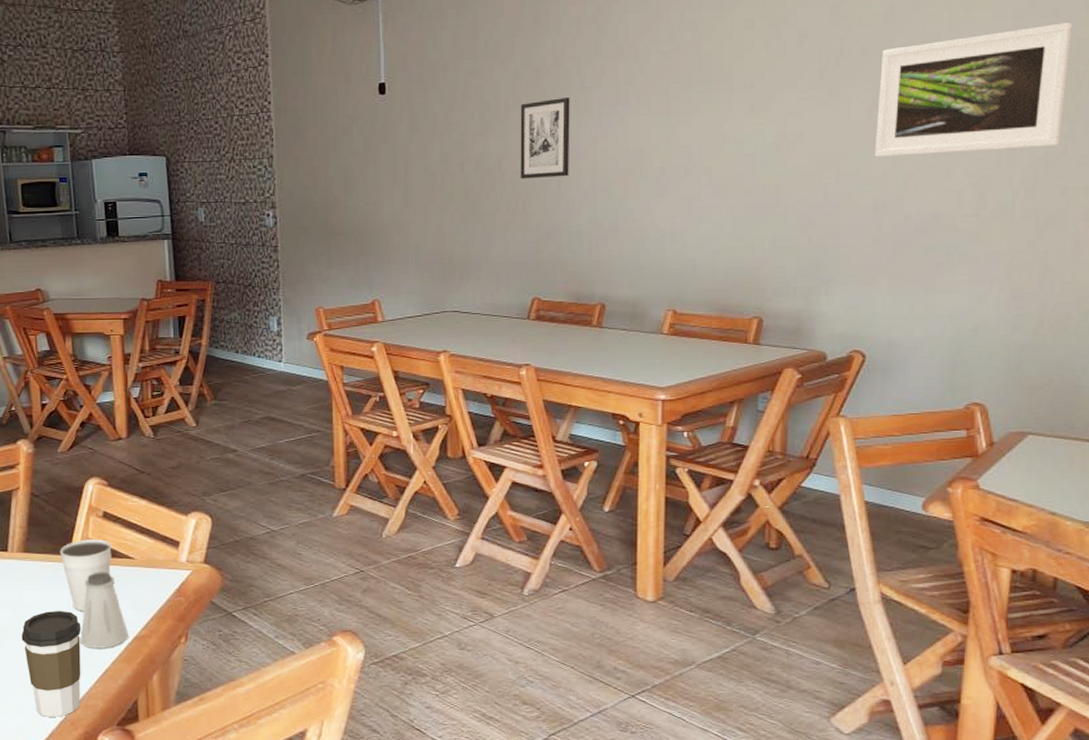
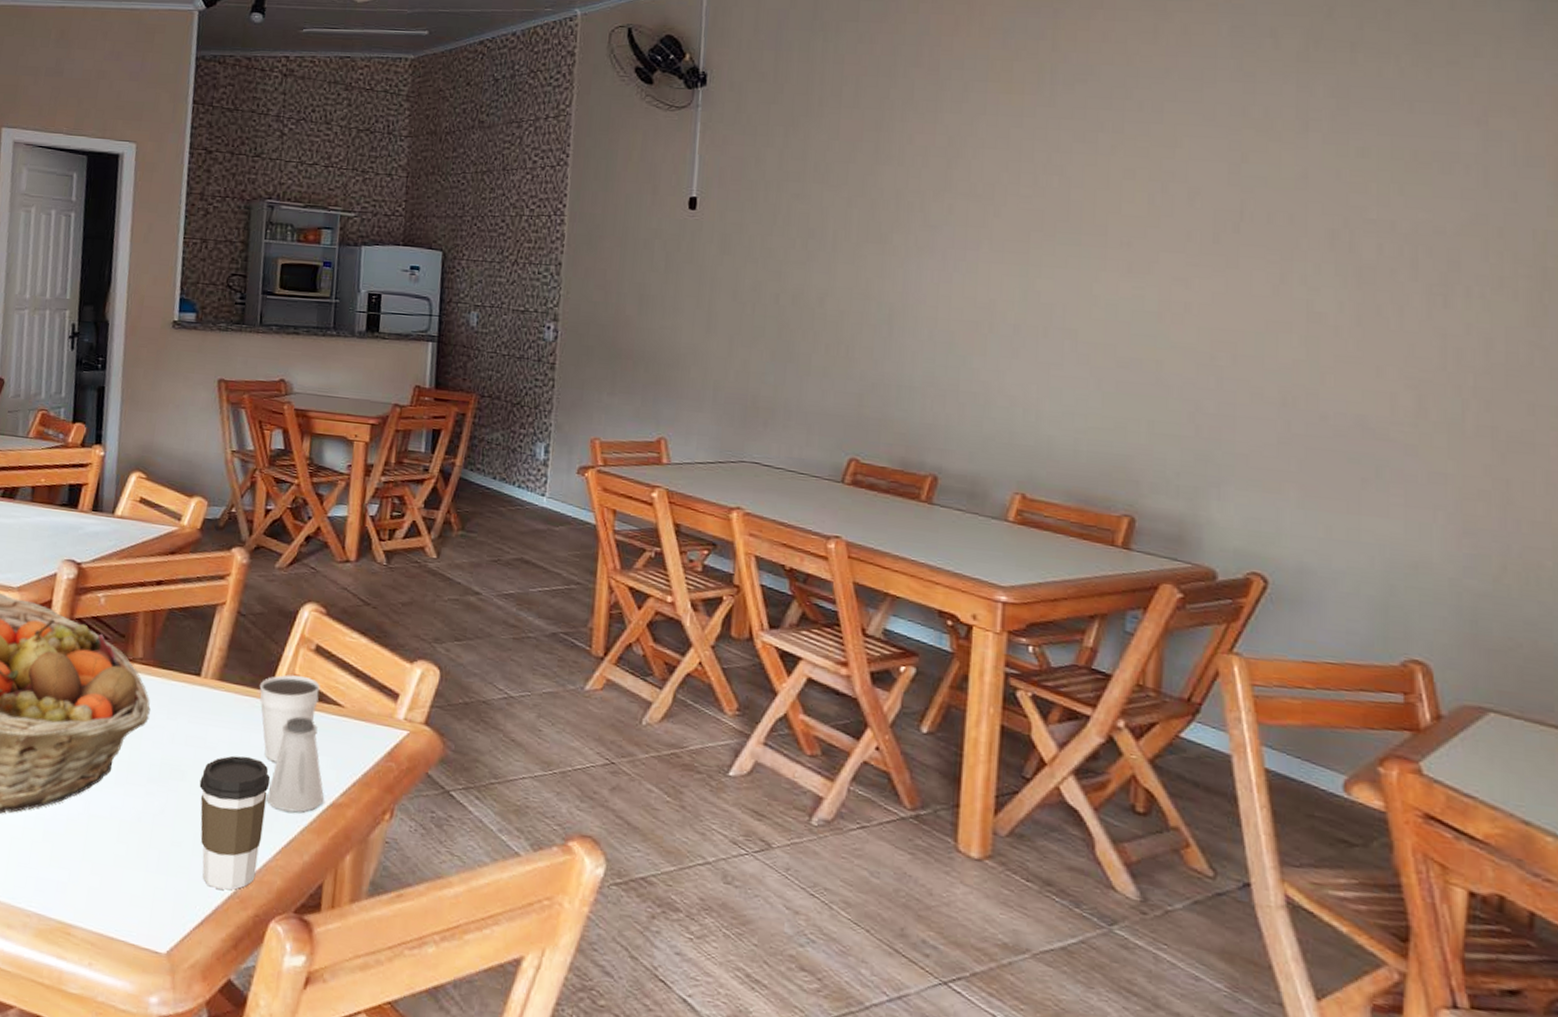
wall art: present [520,98,570,179] -> none [845,234,910,323]
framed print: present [874,22,1073,157] -> none [1282,209,1538,354]

